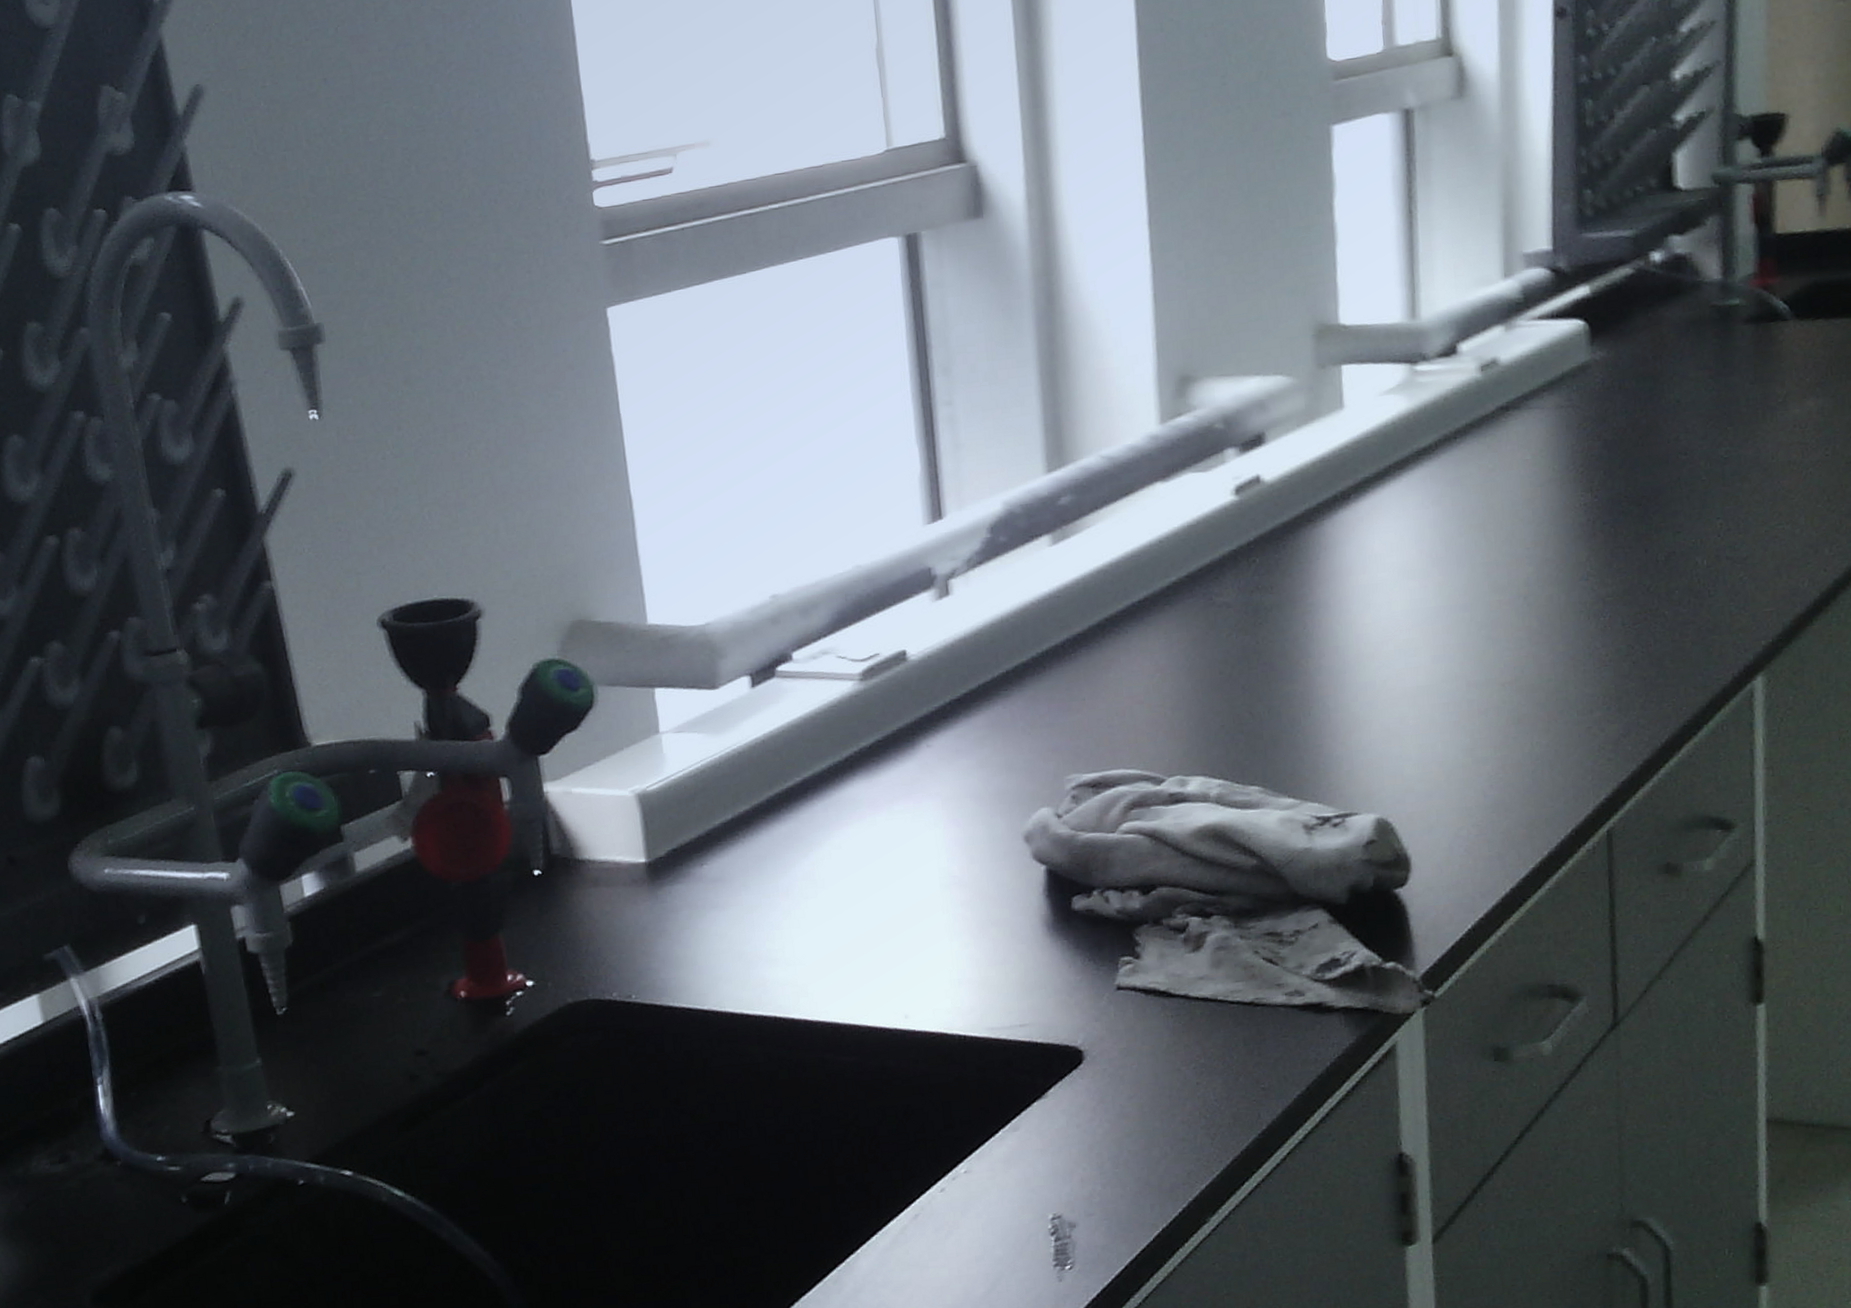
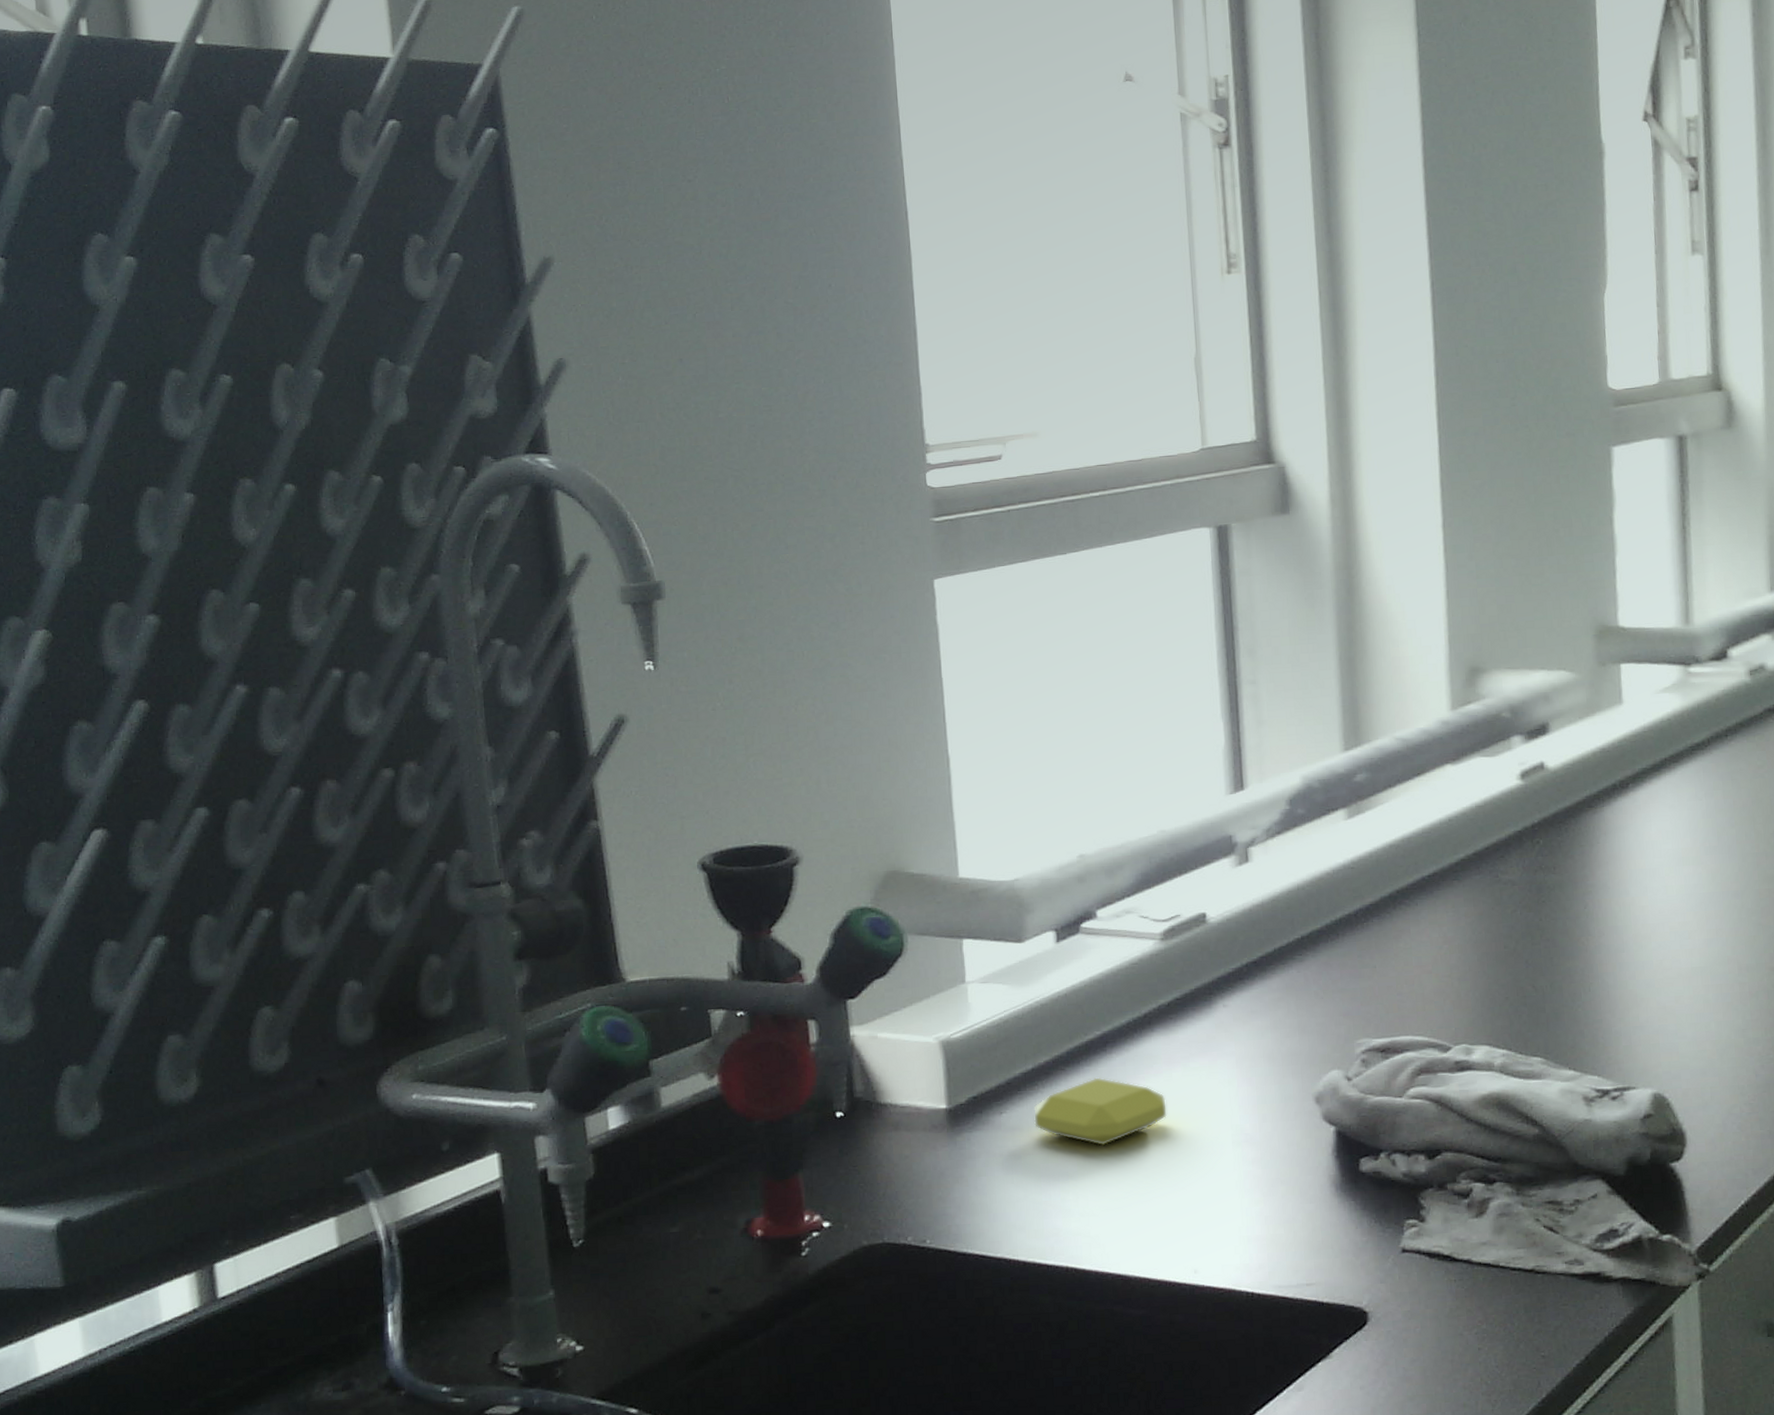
soap bar: none [735,824,872,895] -> present [1034,1077,1167,1146]

